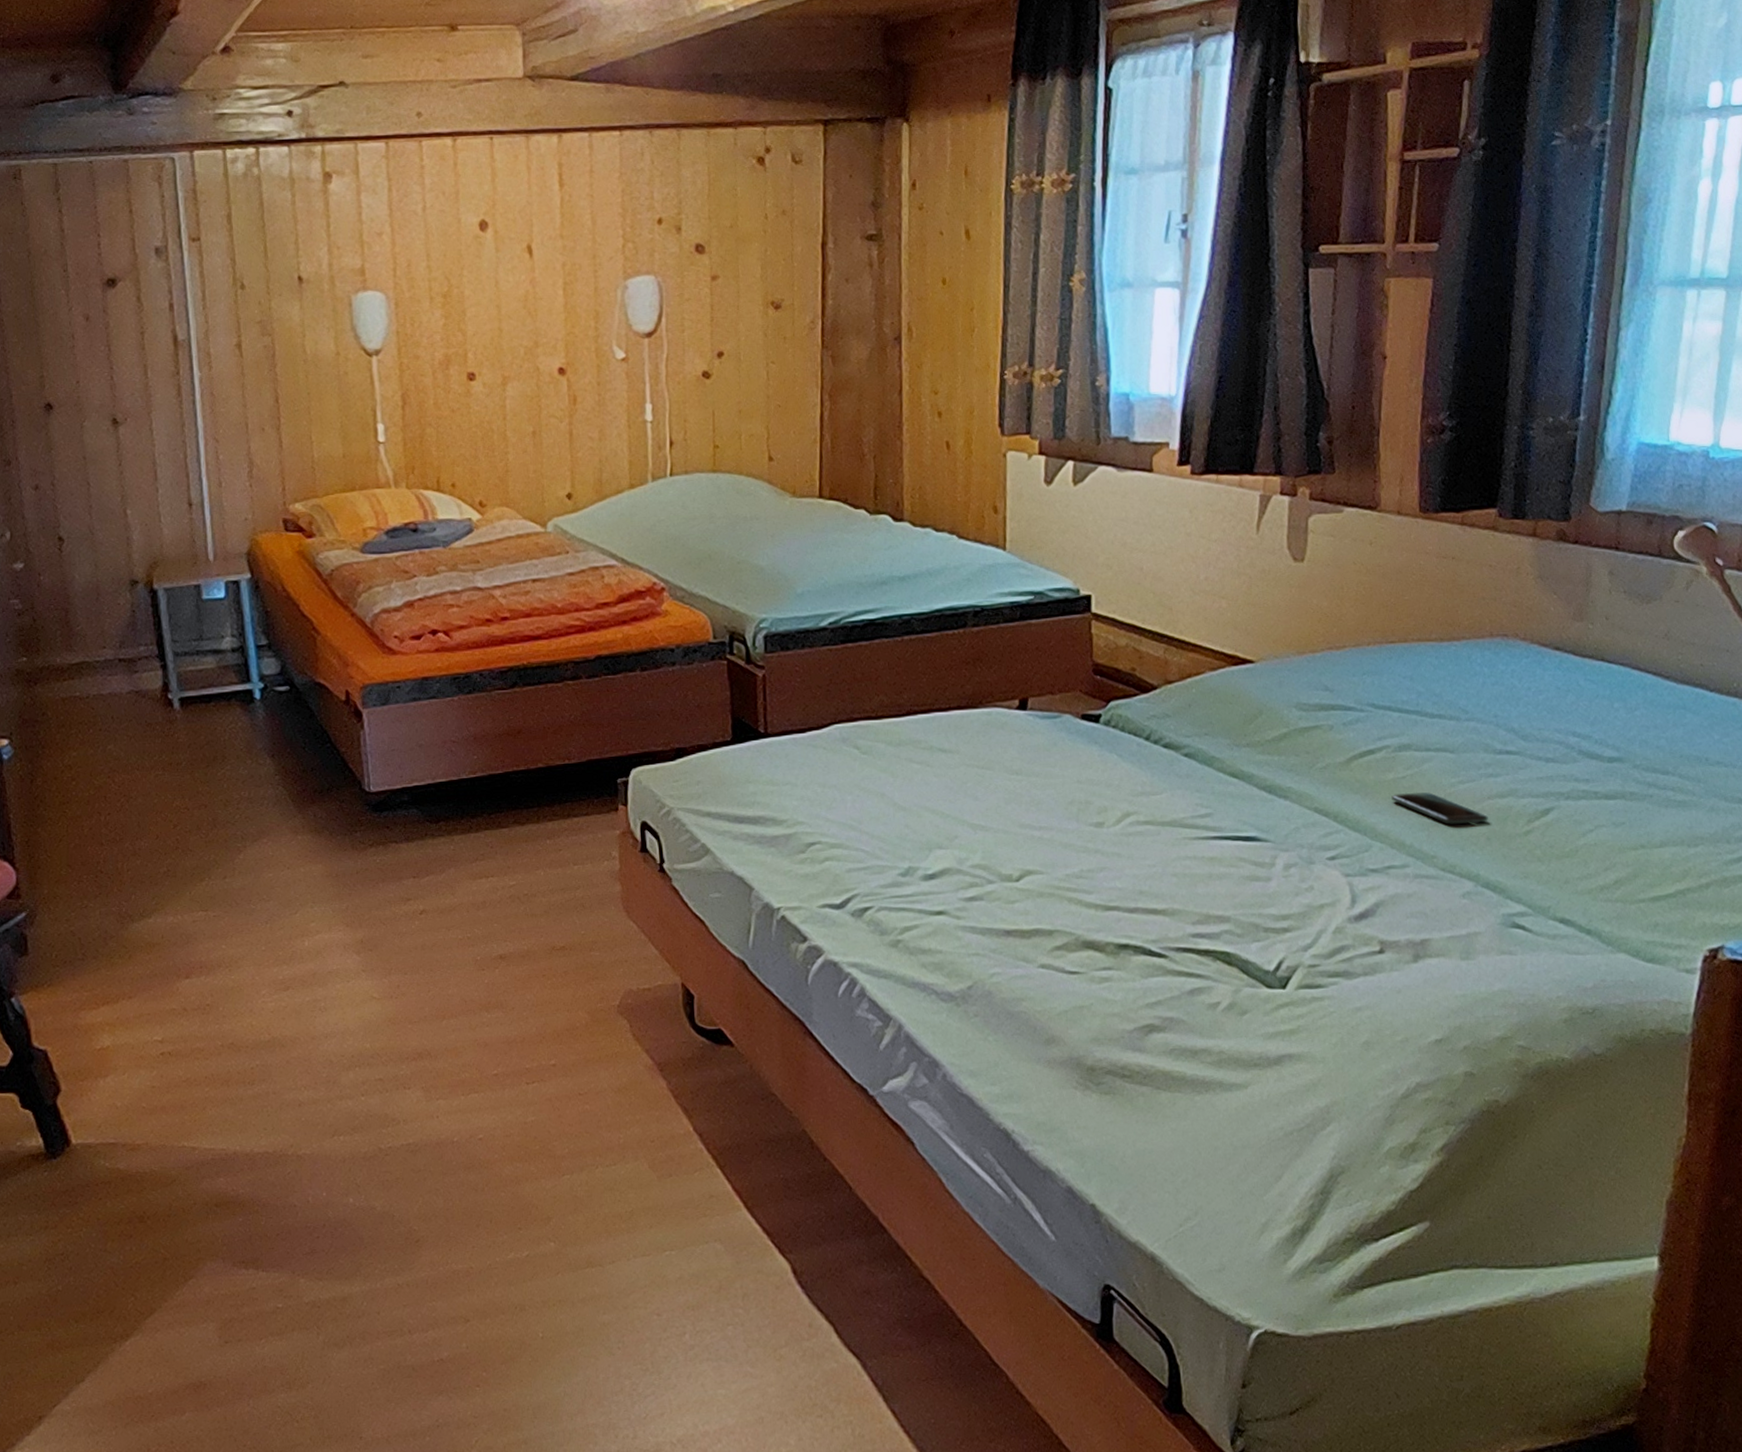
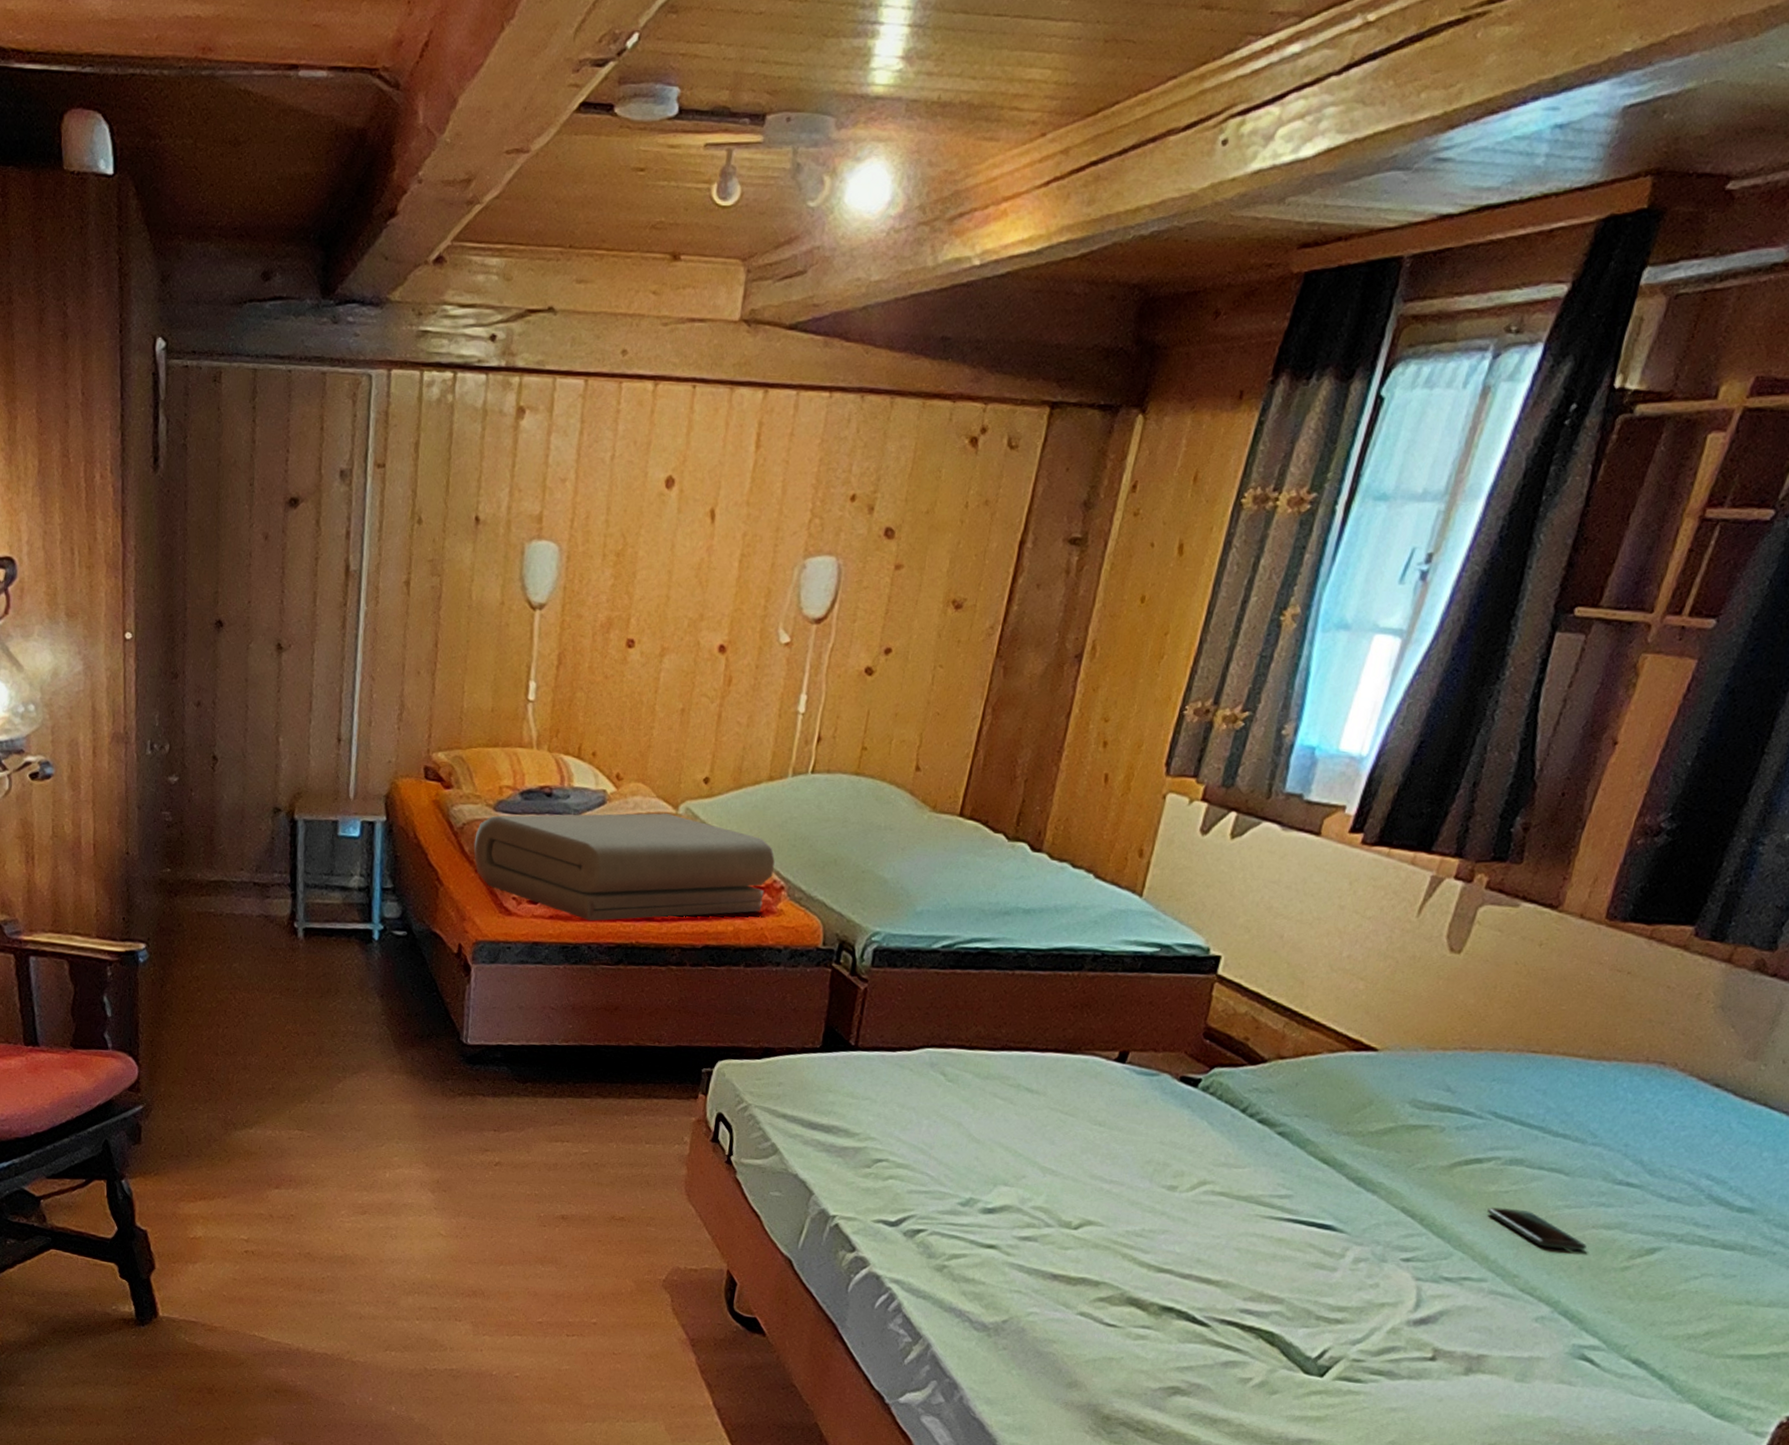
towel: none [345,533,651,649] -> present [473,813,775,922]

